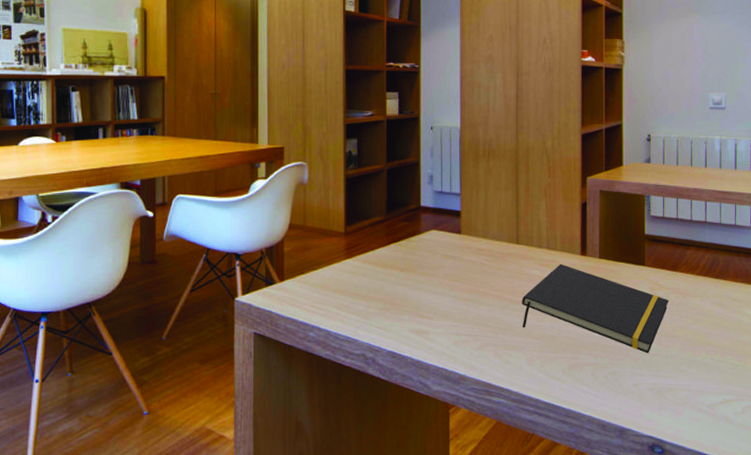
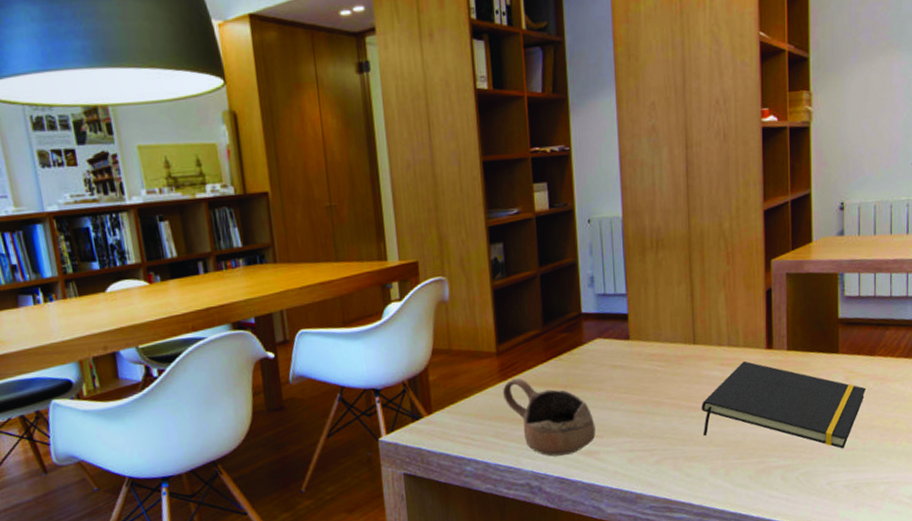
cup: none [348,257,427,332] -> present [503,378,596,457]

